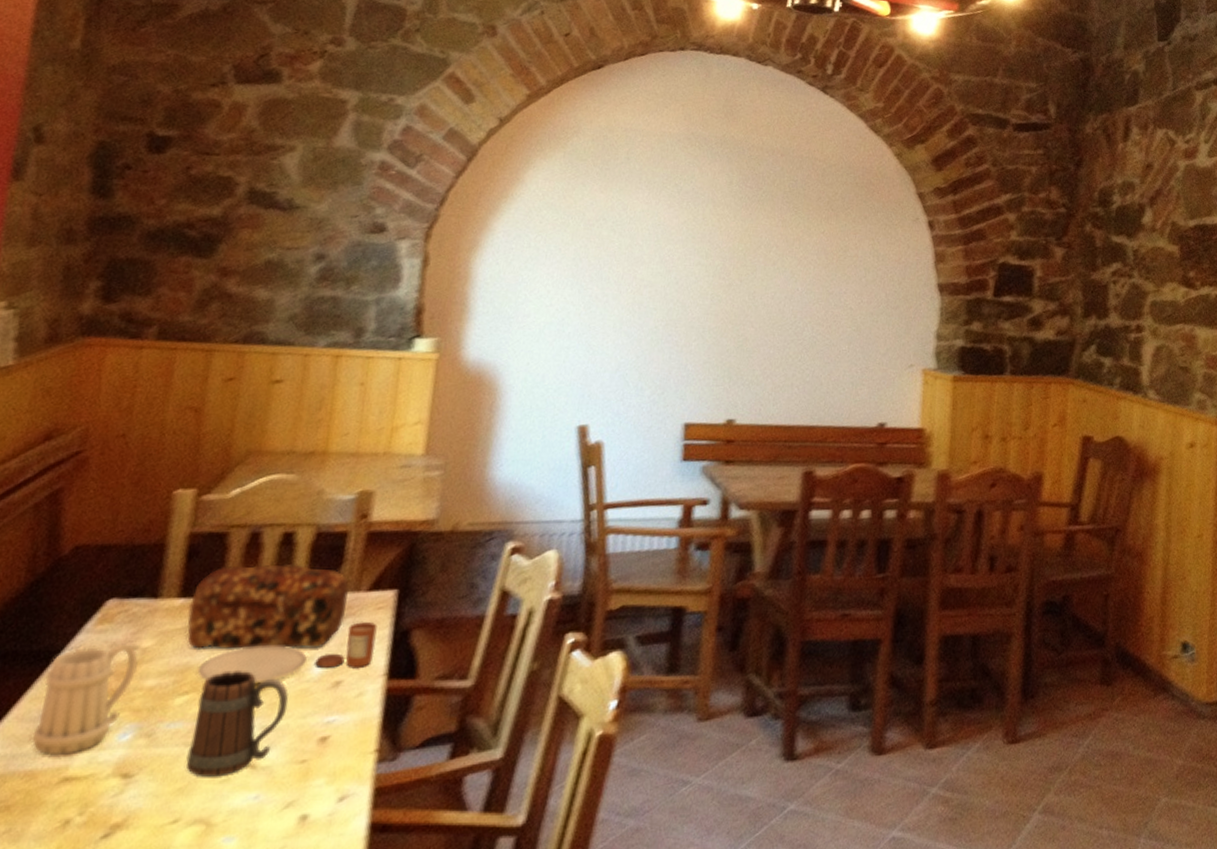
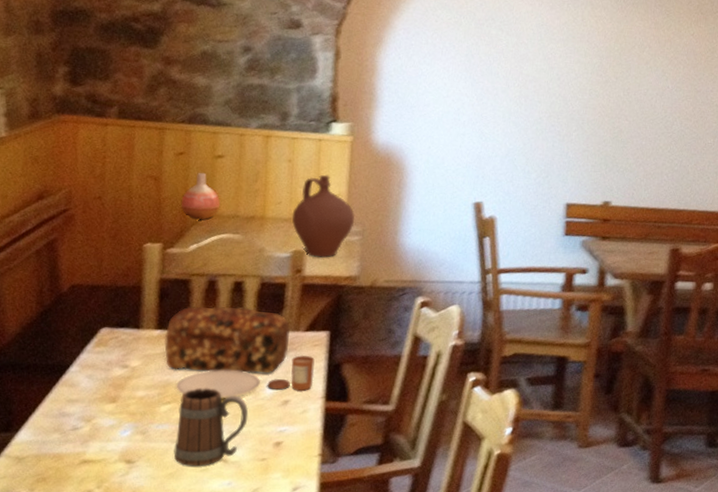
beer mug: present [32,643,139,756] -> none [56,362,130,444]
vase: none [224,400,274,459] -> present [180,172,221,220]
ceramic jug: none [360,399,436,498] -> present [291,174,355,257]

